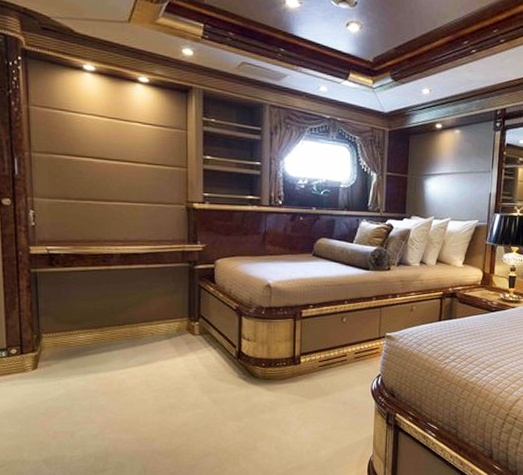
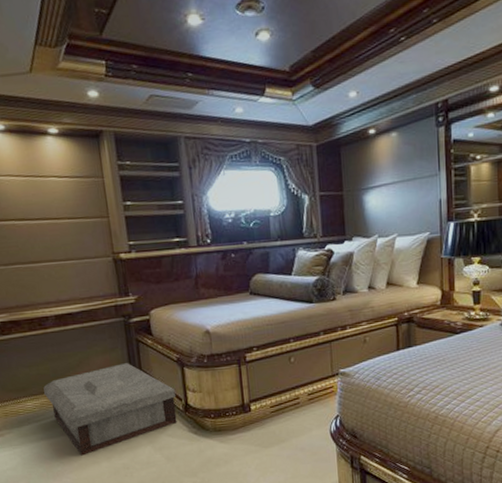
ottoman: none [99,307,231,392] -> present [43,363,177,456]

